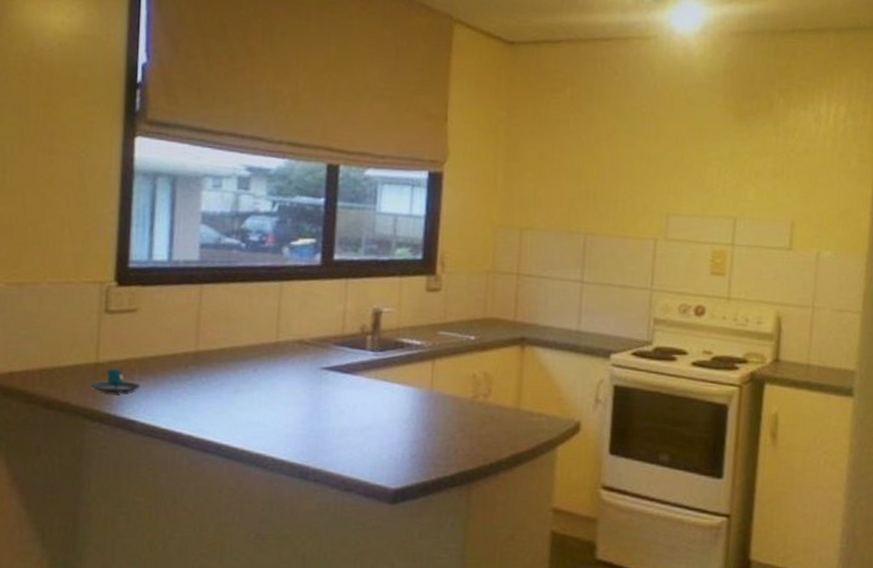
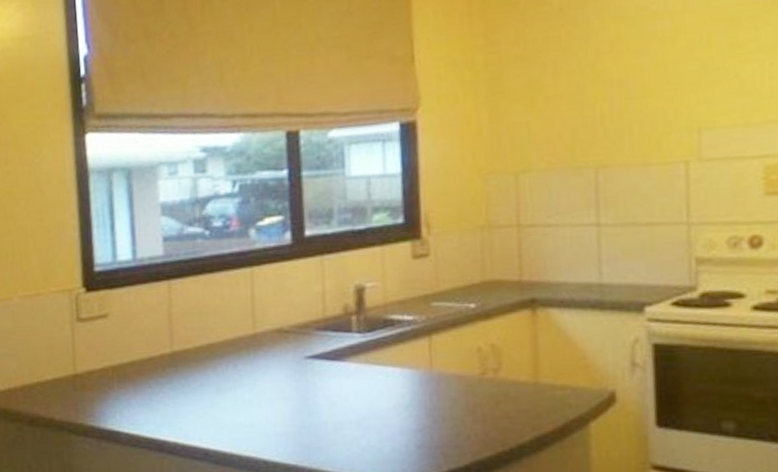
mug: present [91,369,141,393] -> none [72,379,120,404]

